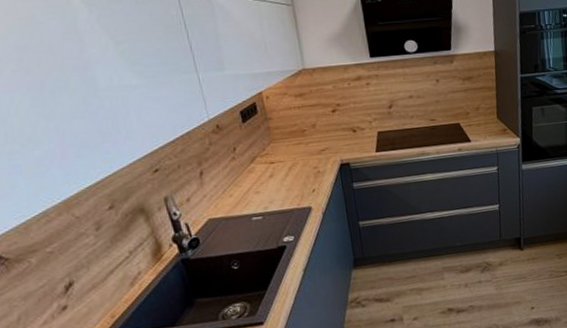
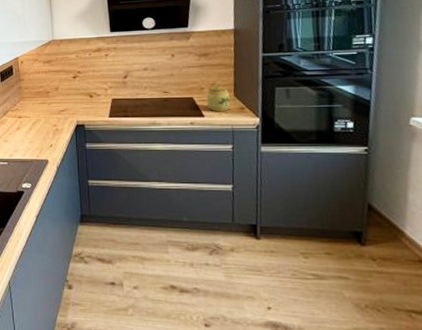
jar: none [472,107,494,135] -> present [206,83,231,111]

